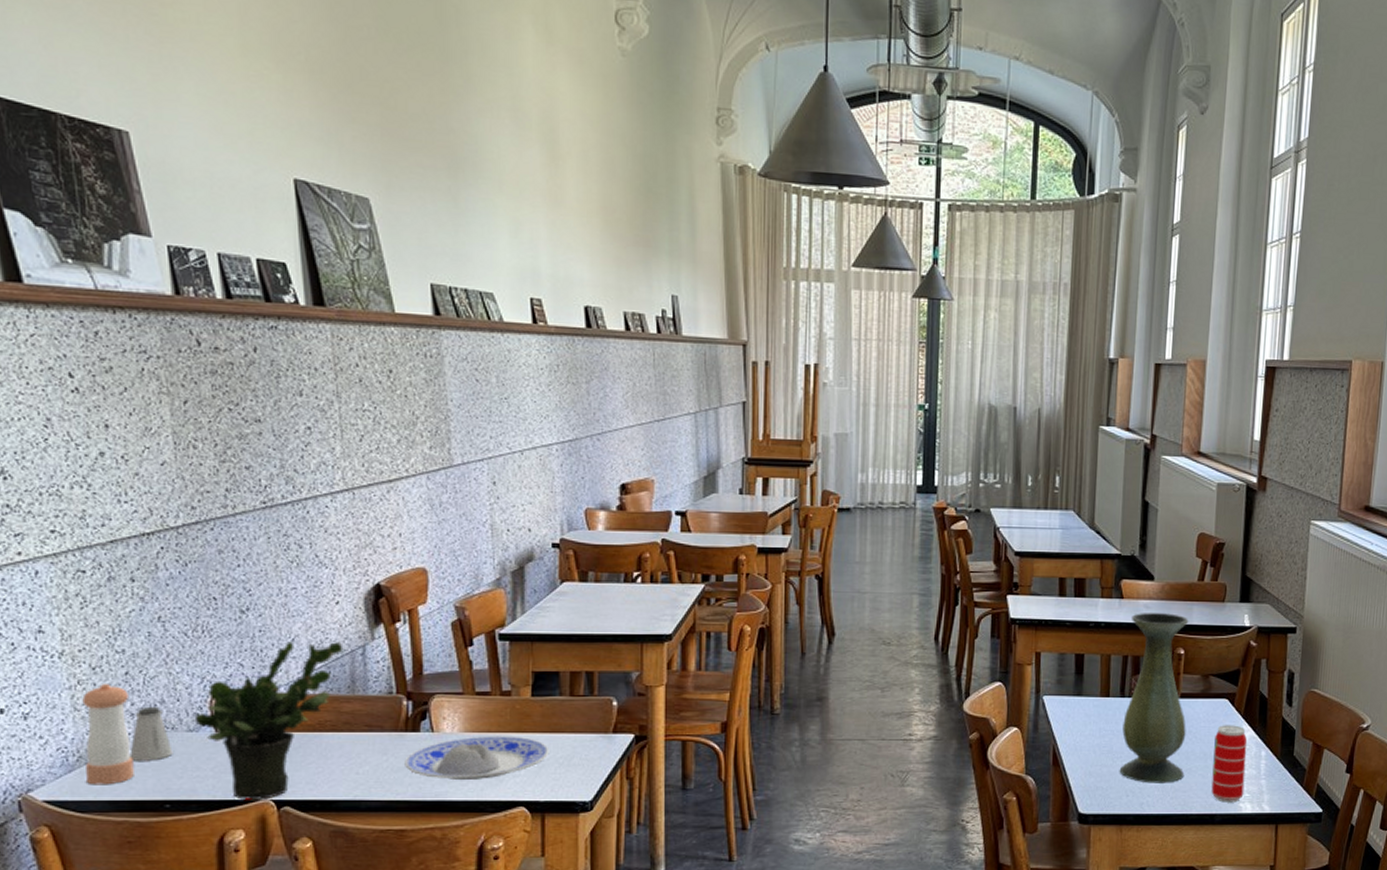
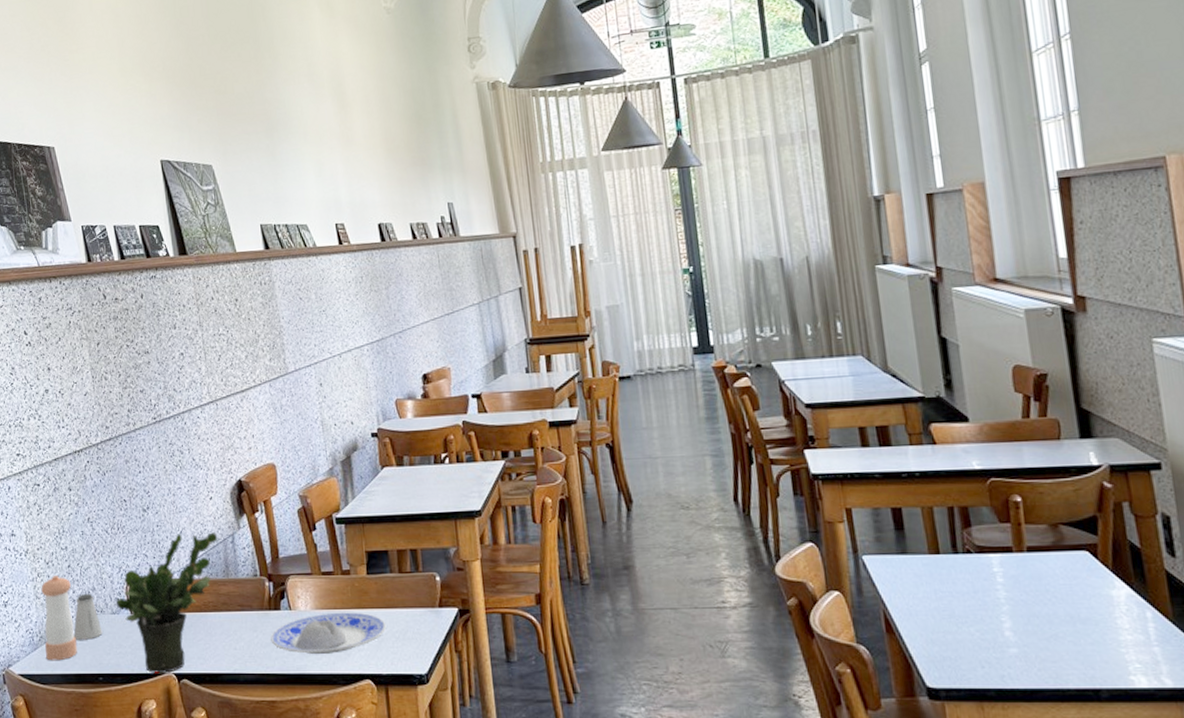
vase: present [1119,612,1189,783] -> none [950,456,1050,652]
beverage can: present [1211,725,1248,803] -> none [1080,581,1134,675]

